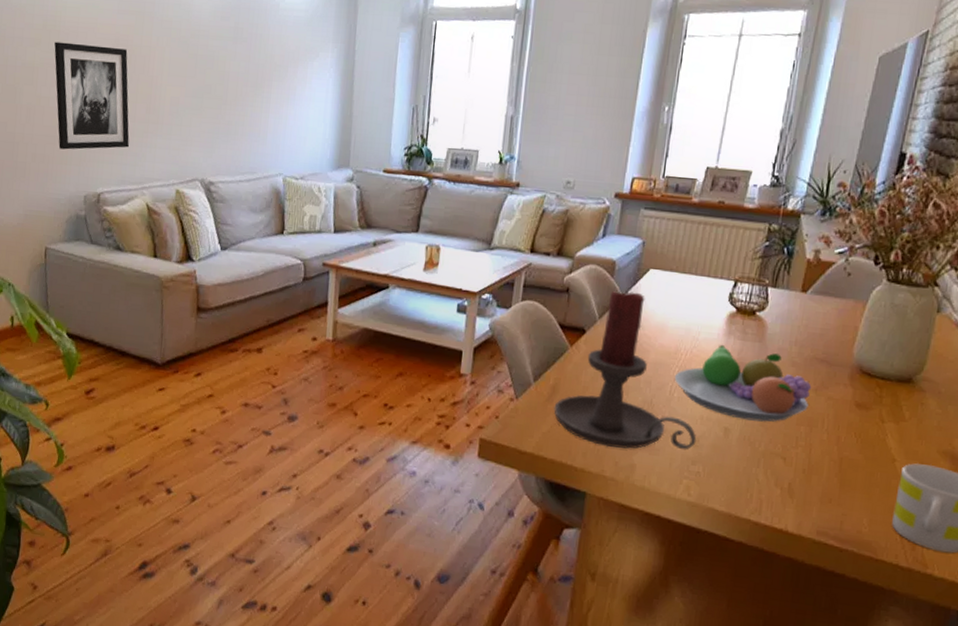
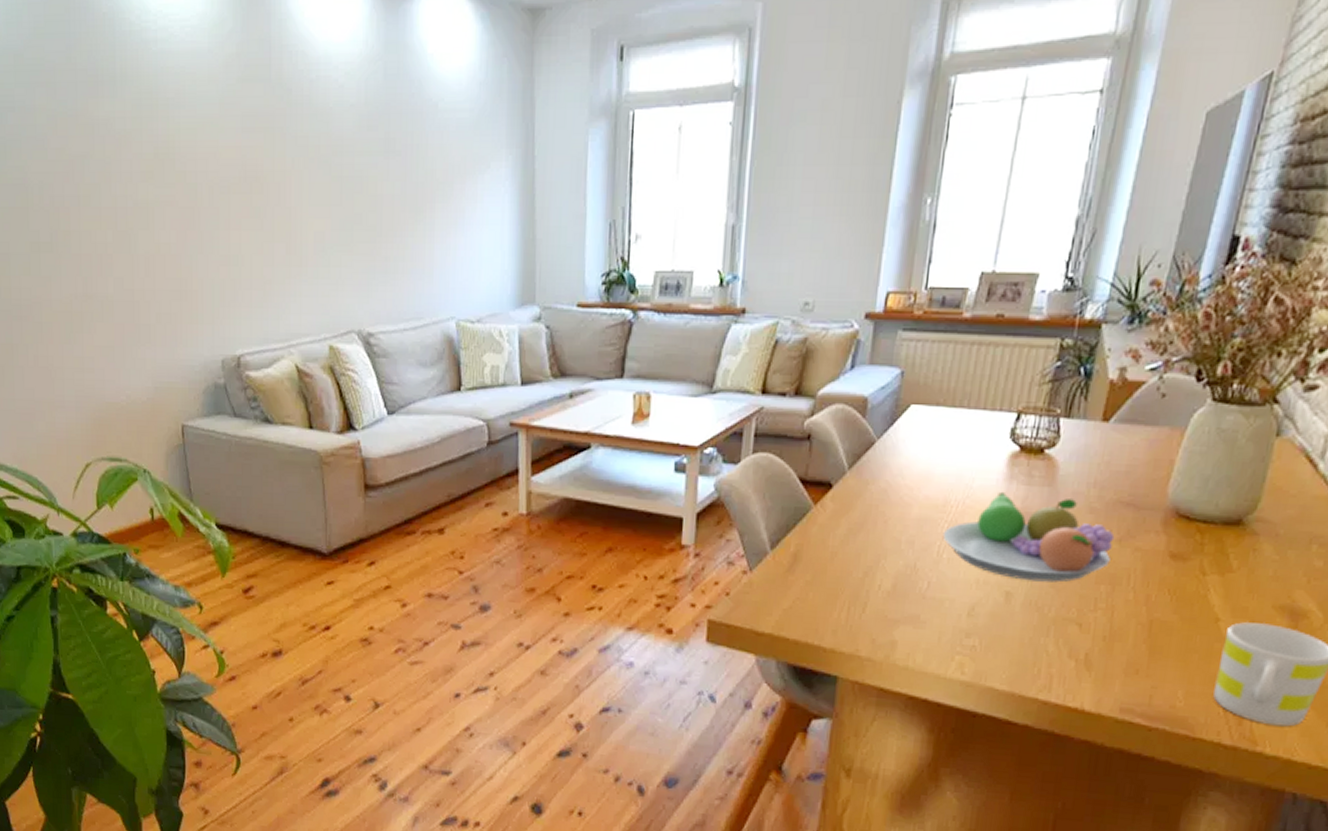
wall art: present [54,42,130,150] -> none [170,173,269,306]
candle holder: present [554,290,697,450] -> none [796,432,972,623]

